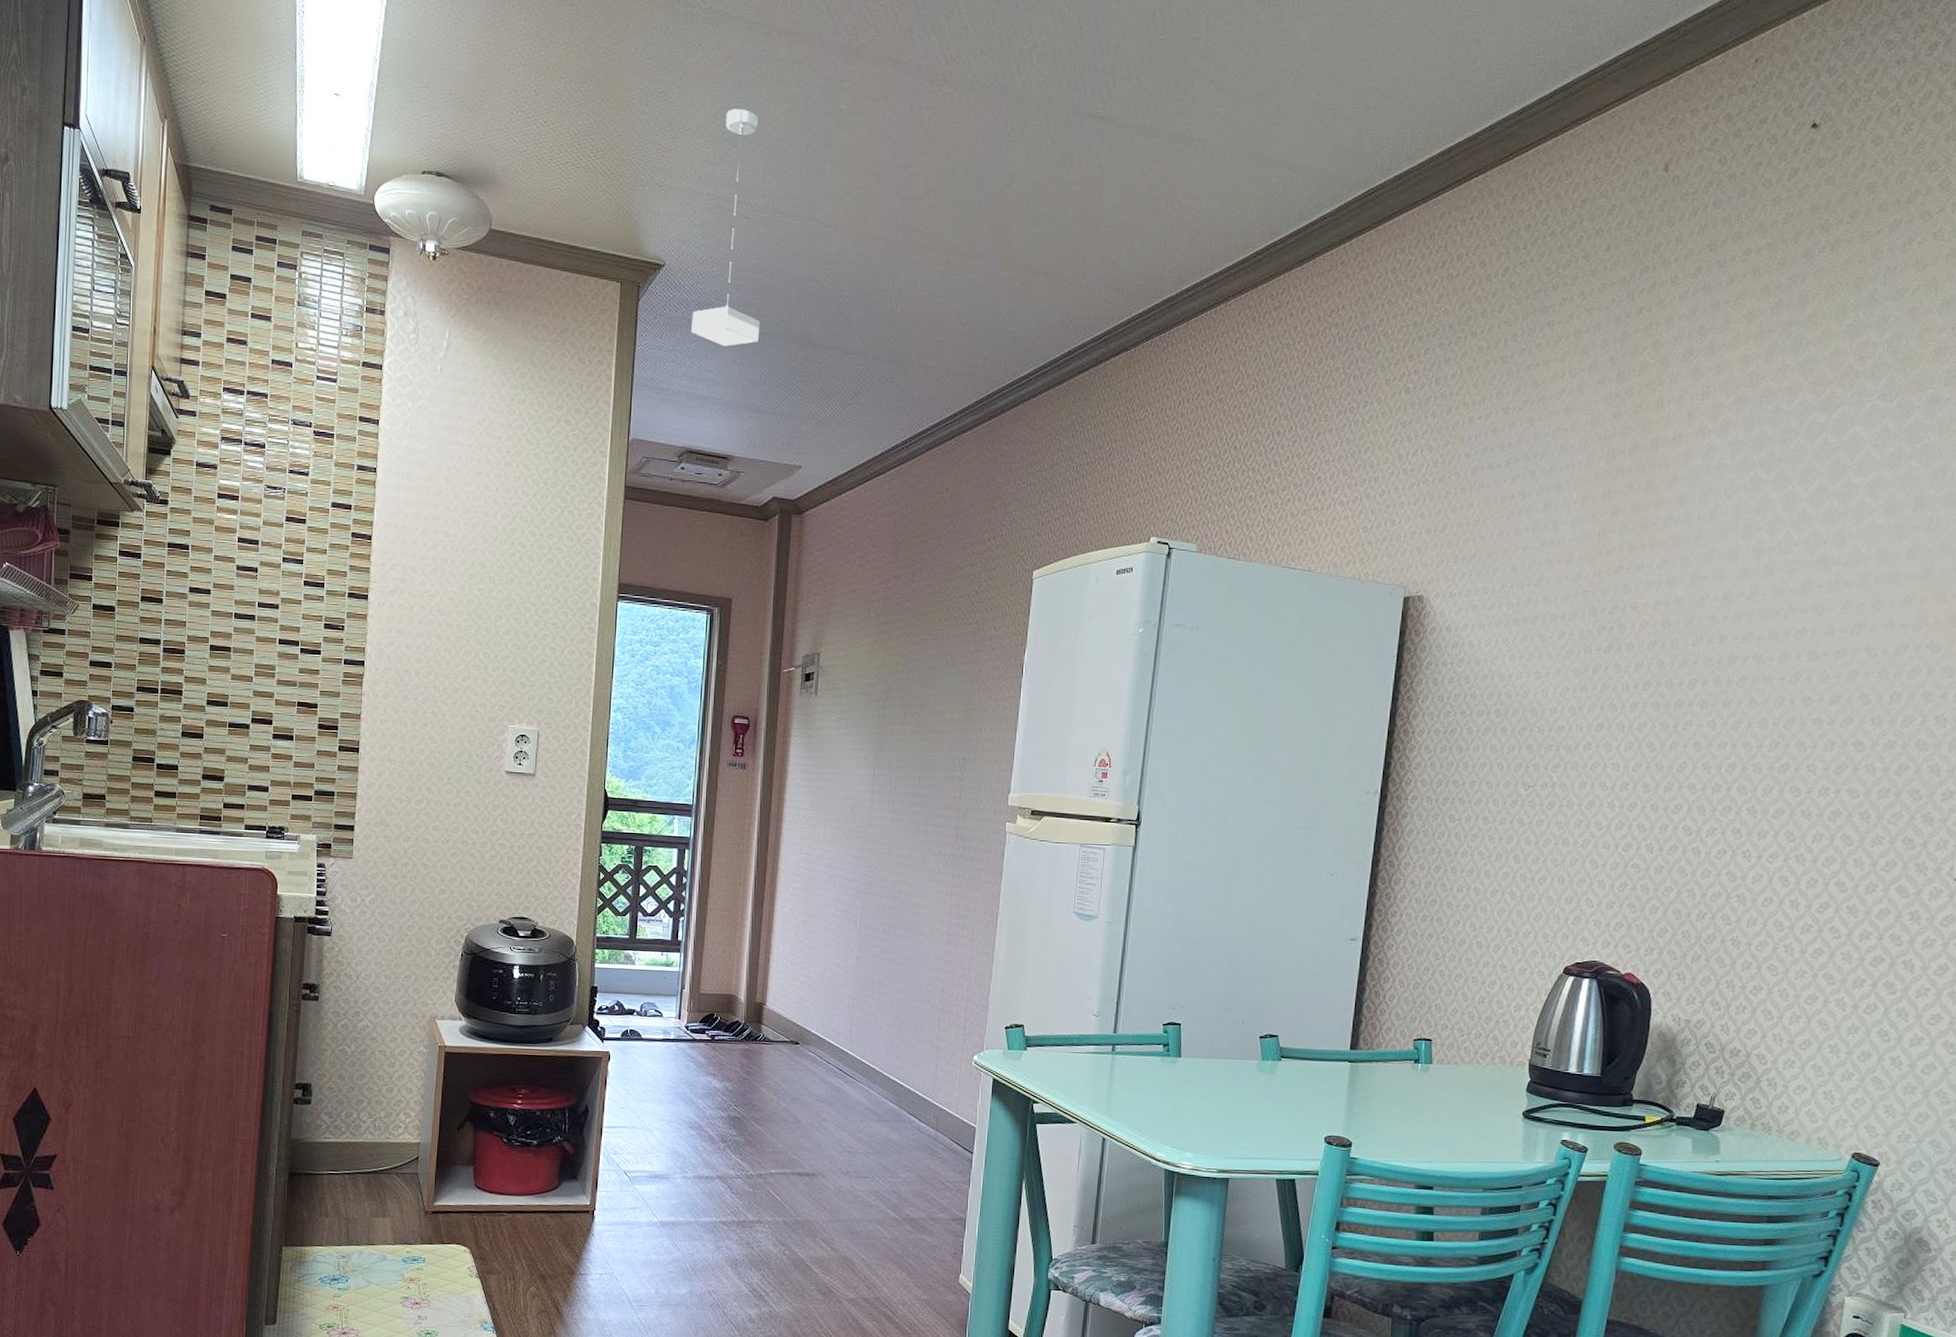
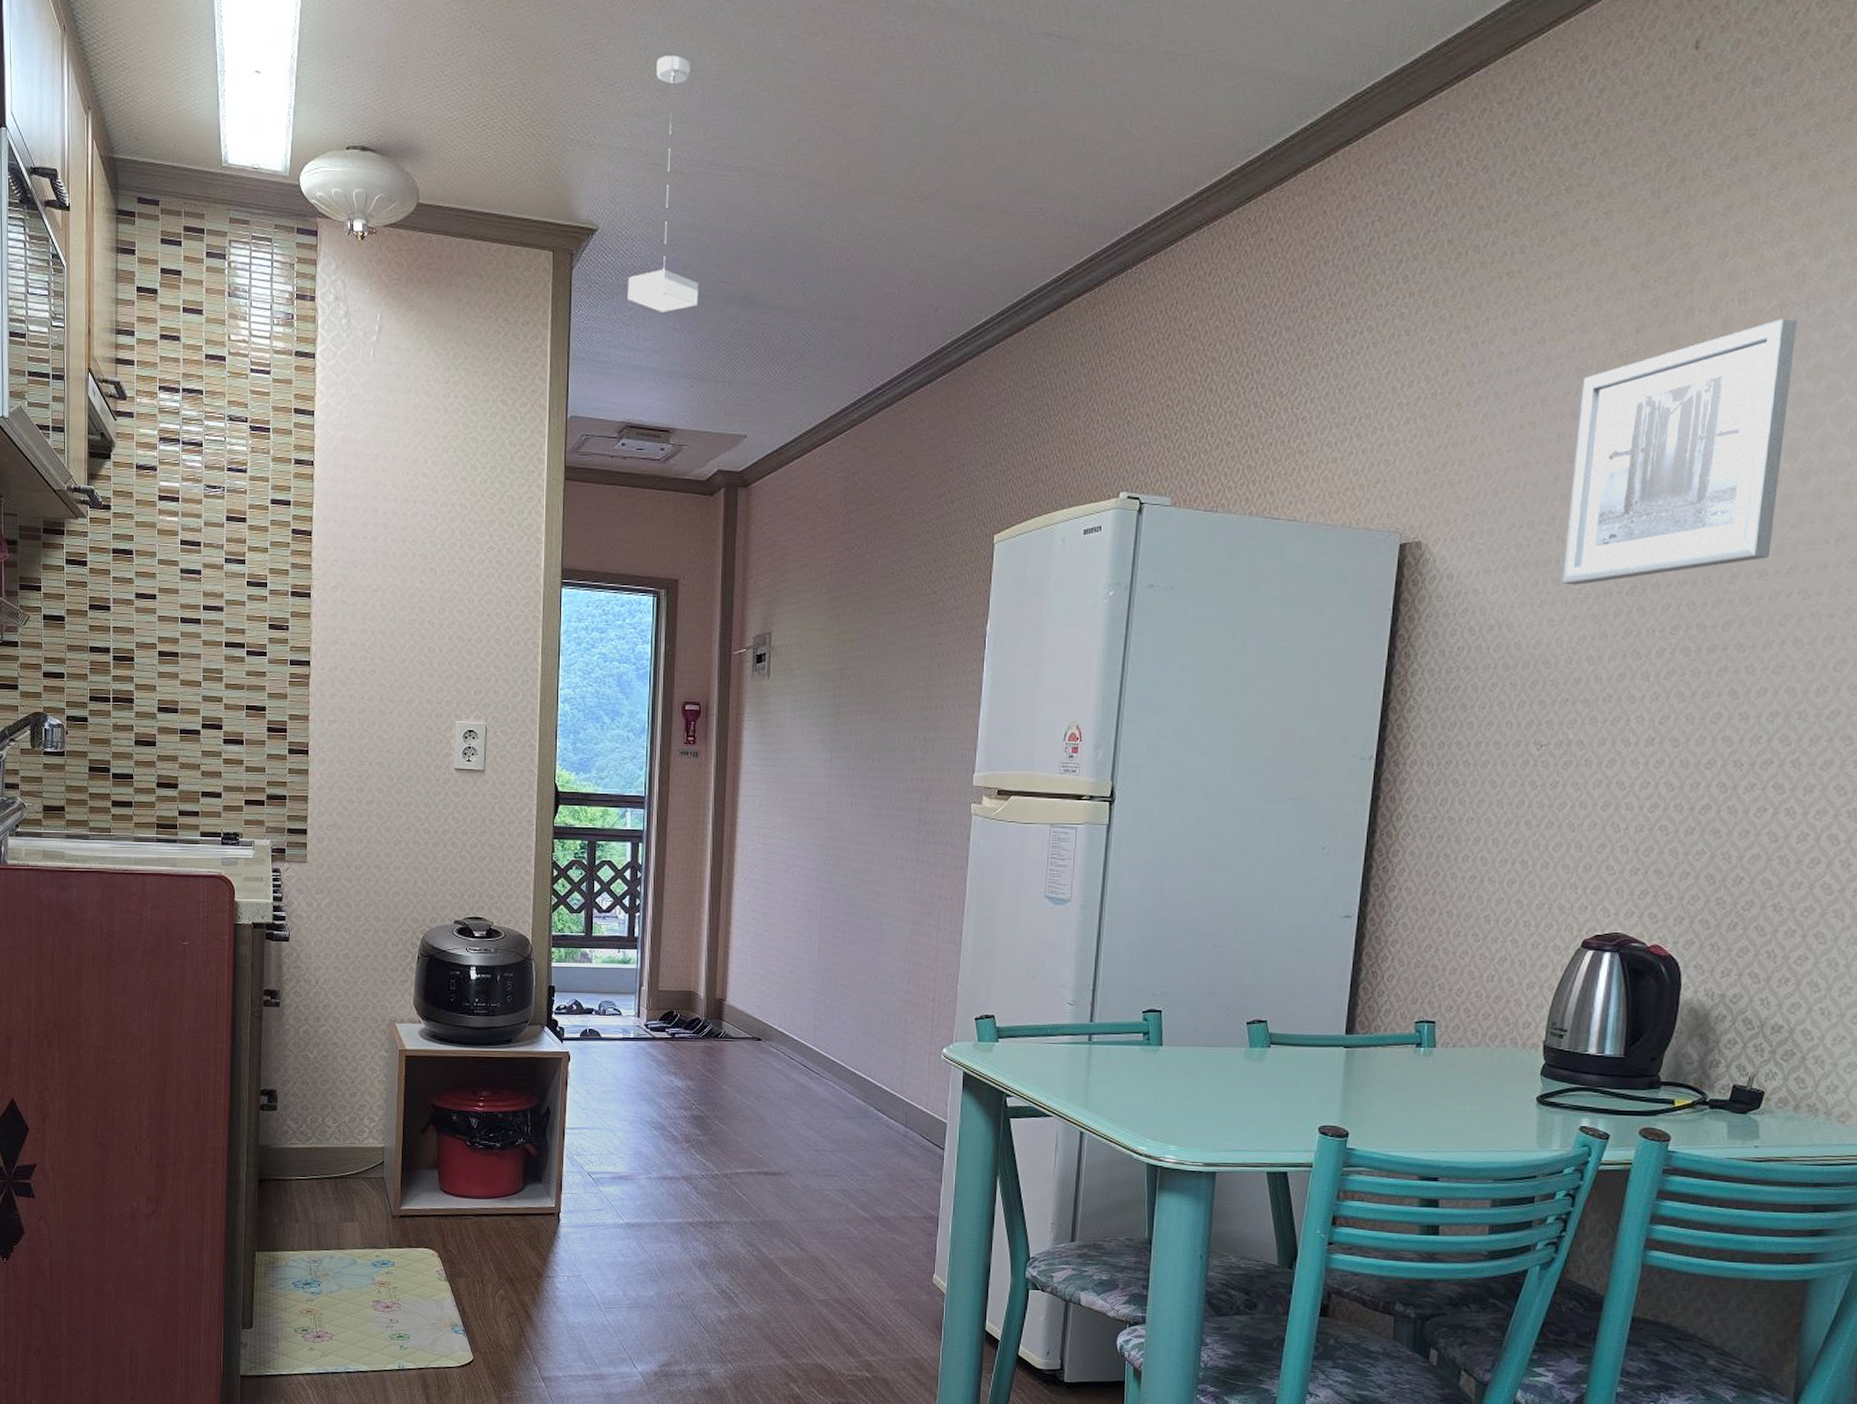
wall art: none [1547,412,1751,642] -> present [1562,318,1797,585]

